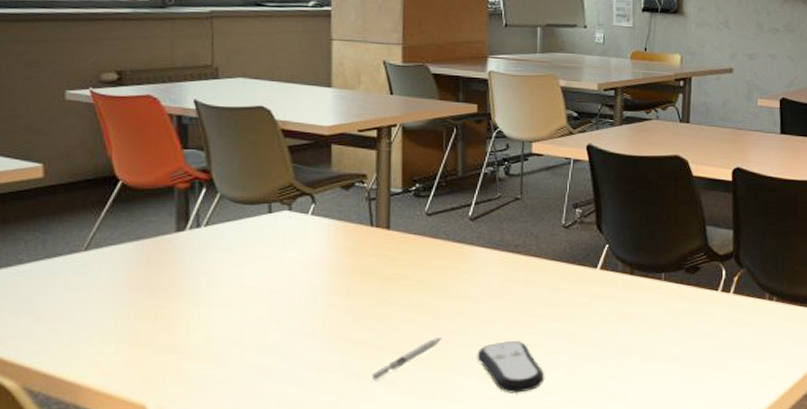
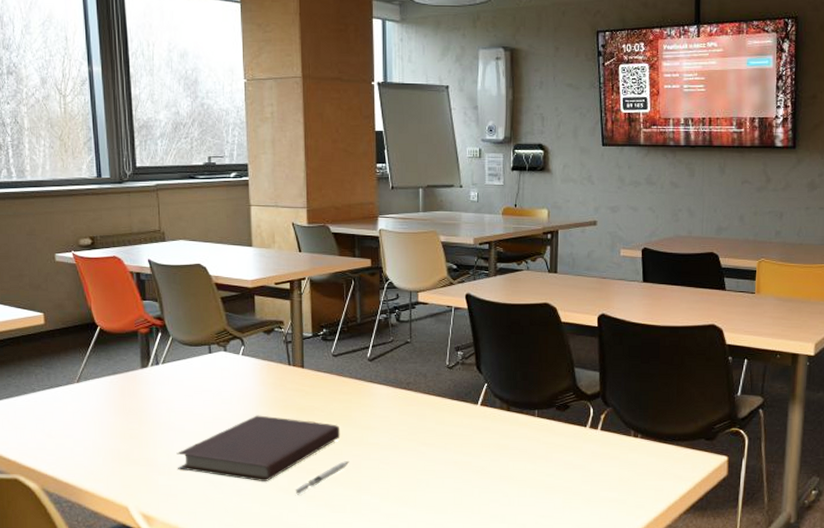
notebook: none [217,286,432,366] -> present [176,415,340,481]
remote control: present [477,341,545,393] -> none [379,466,436,511]

